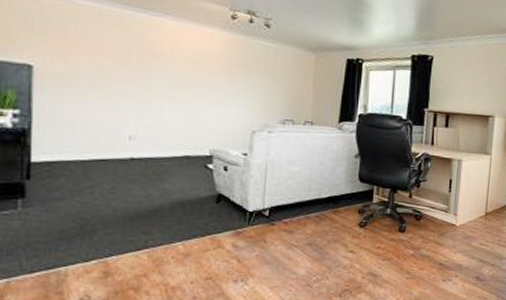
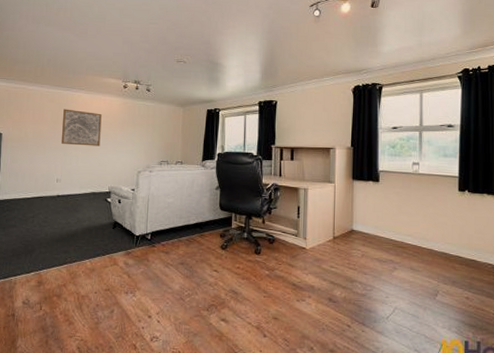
wall art: none [136,38,199,95] -> present [62,109,102,146]

